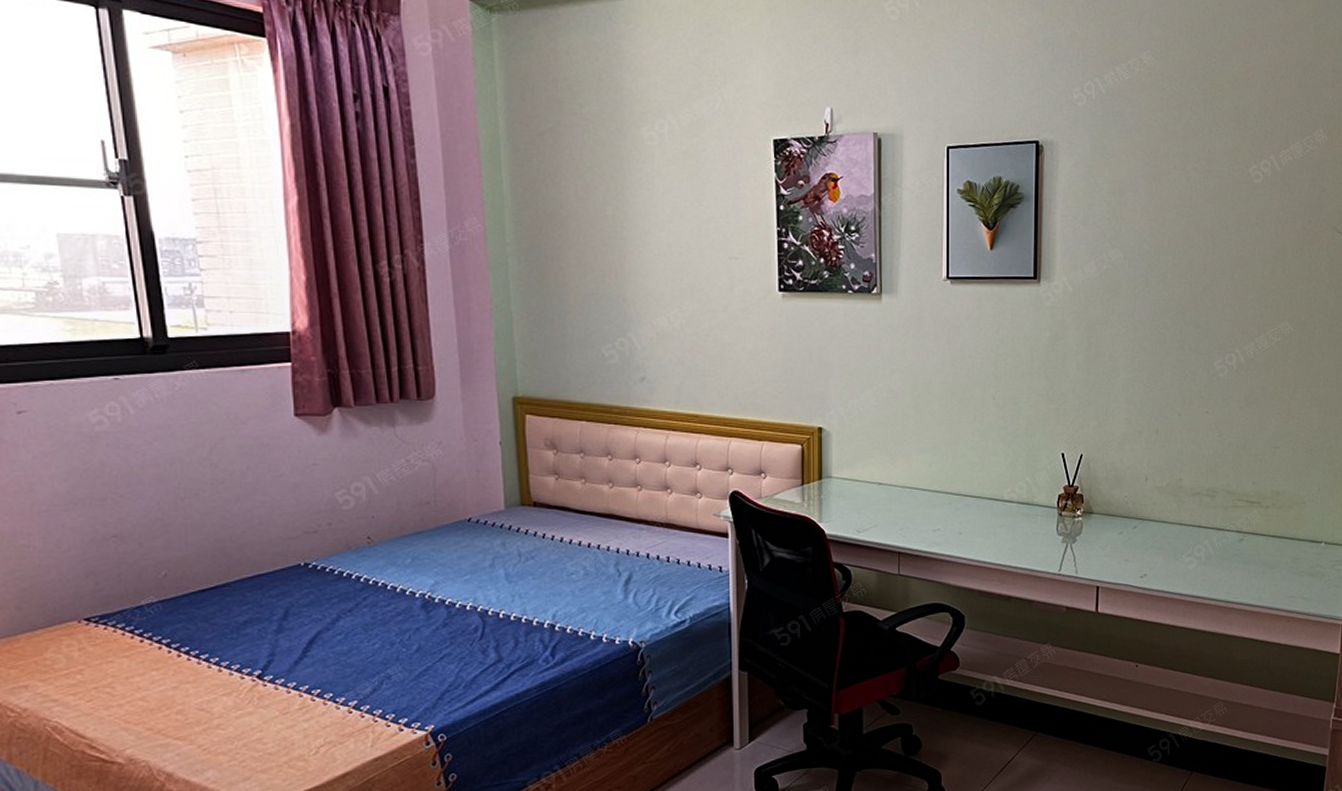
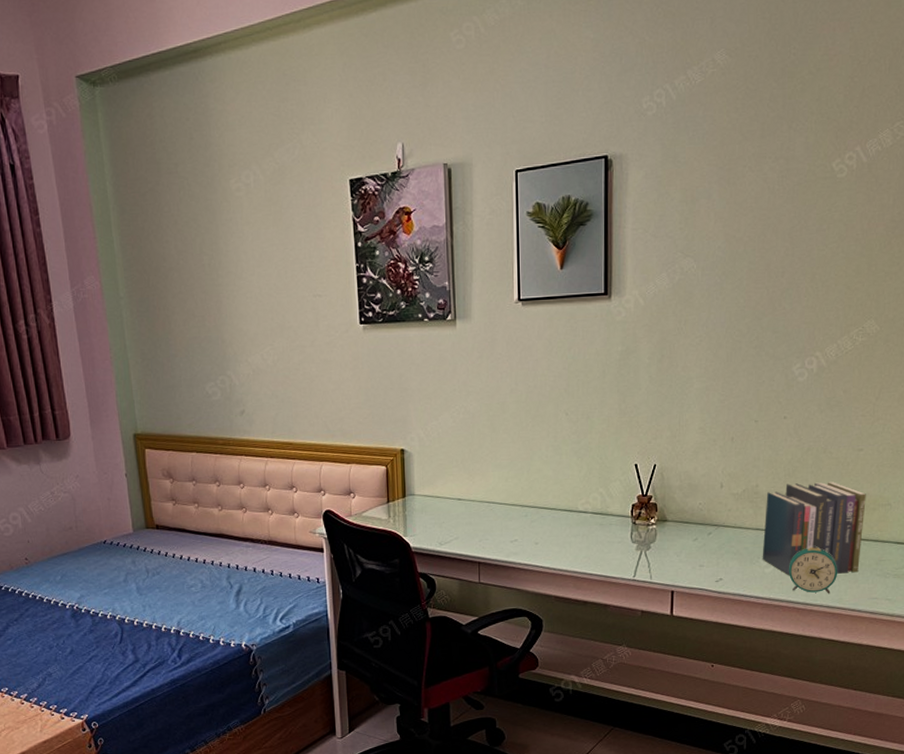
books: none [1185,478,1283,573] -> present [762,482,866,576]
alarm clock: none [1210,543,1257,592] -> present [788,546,838,594]

